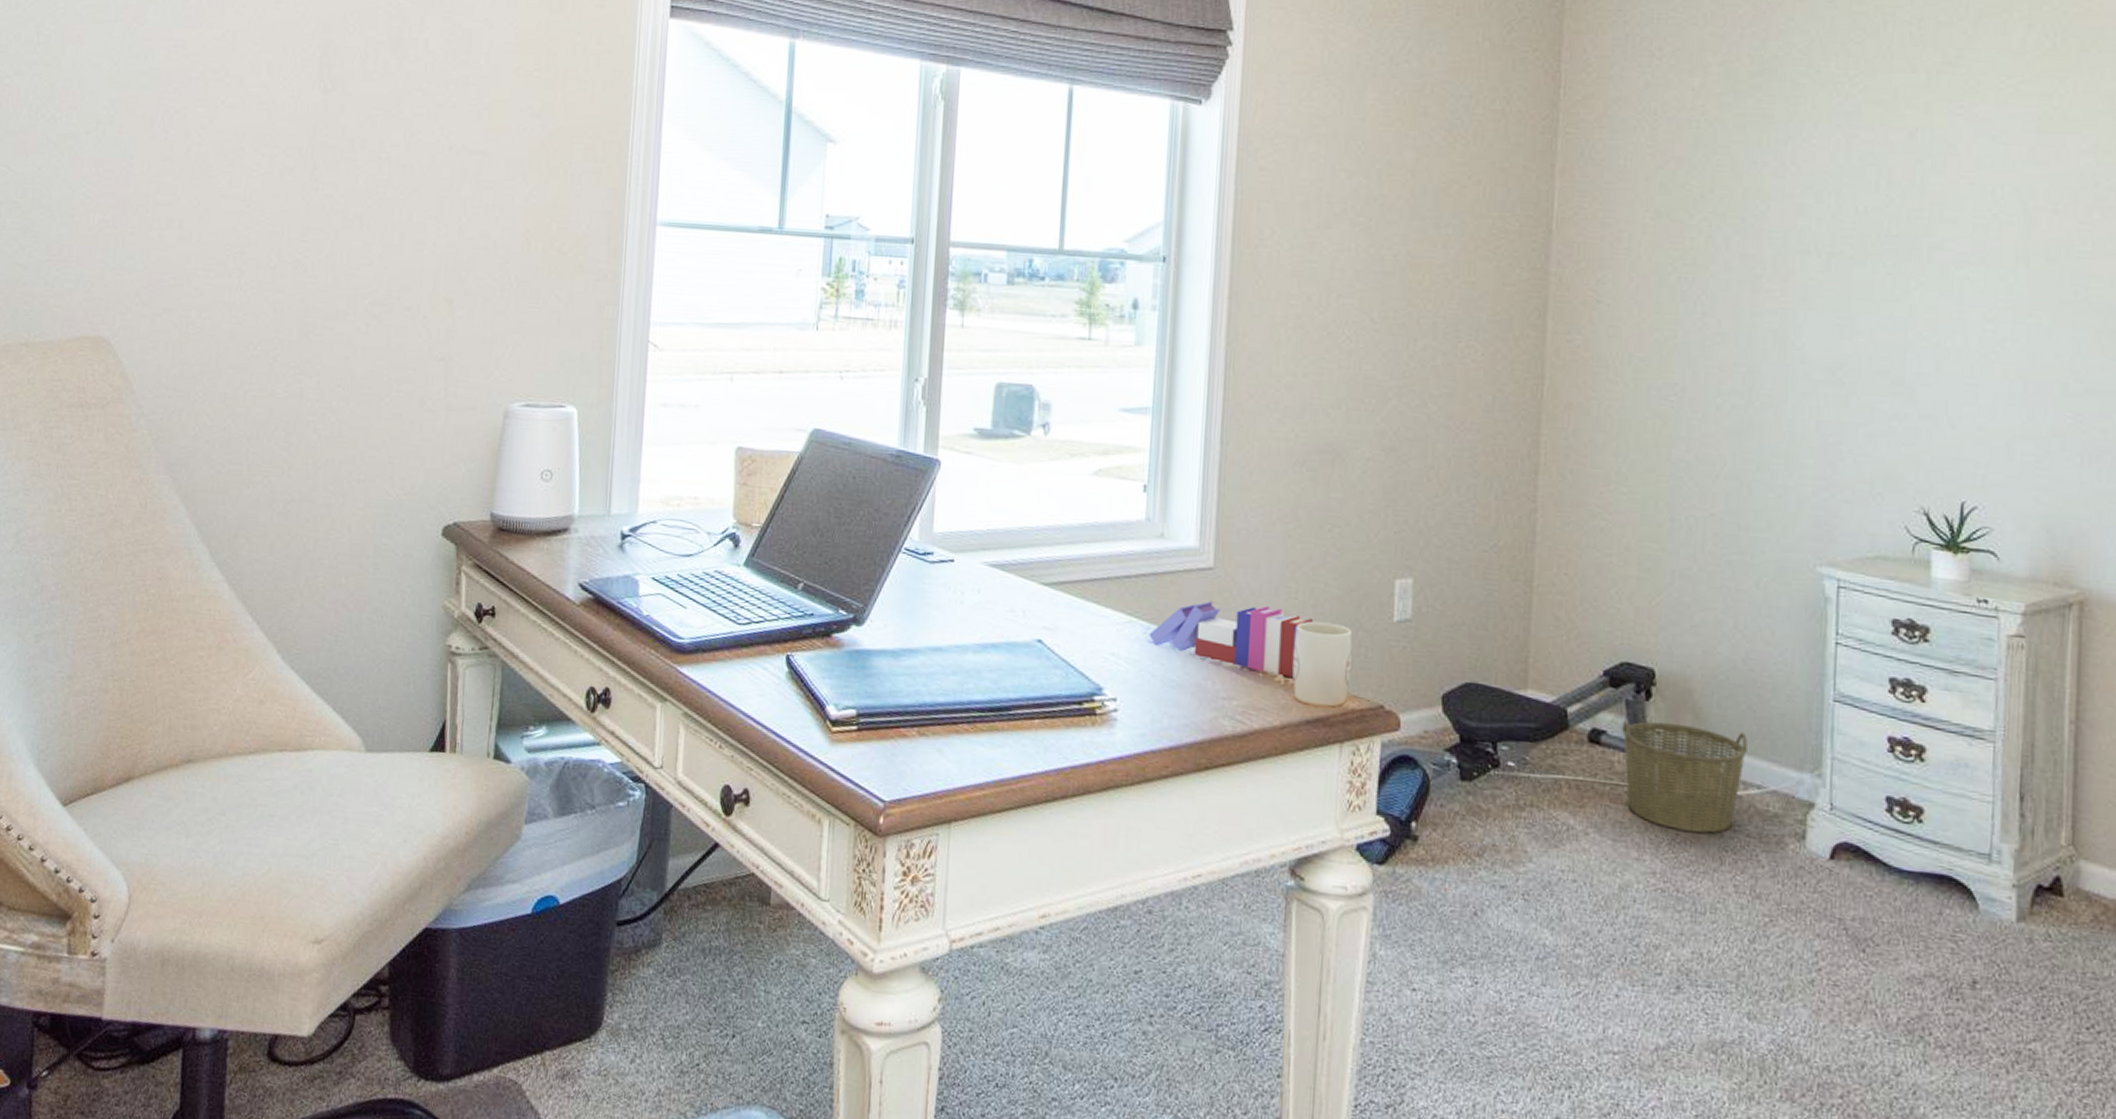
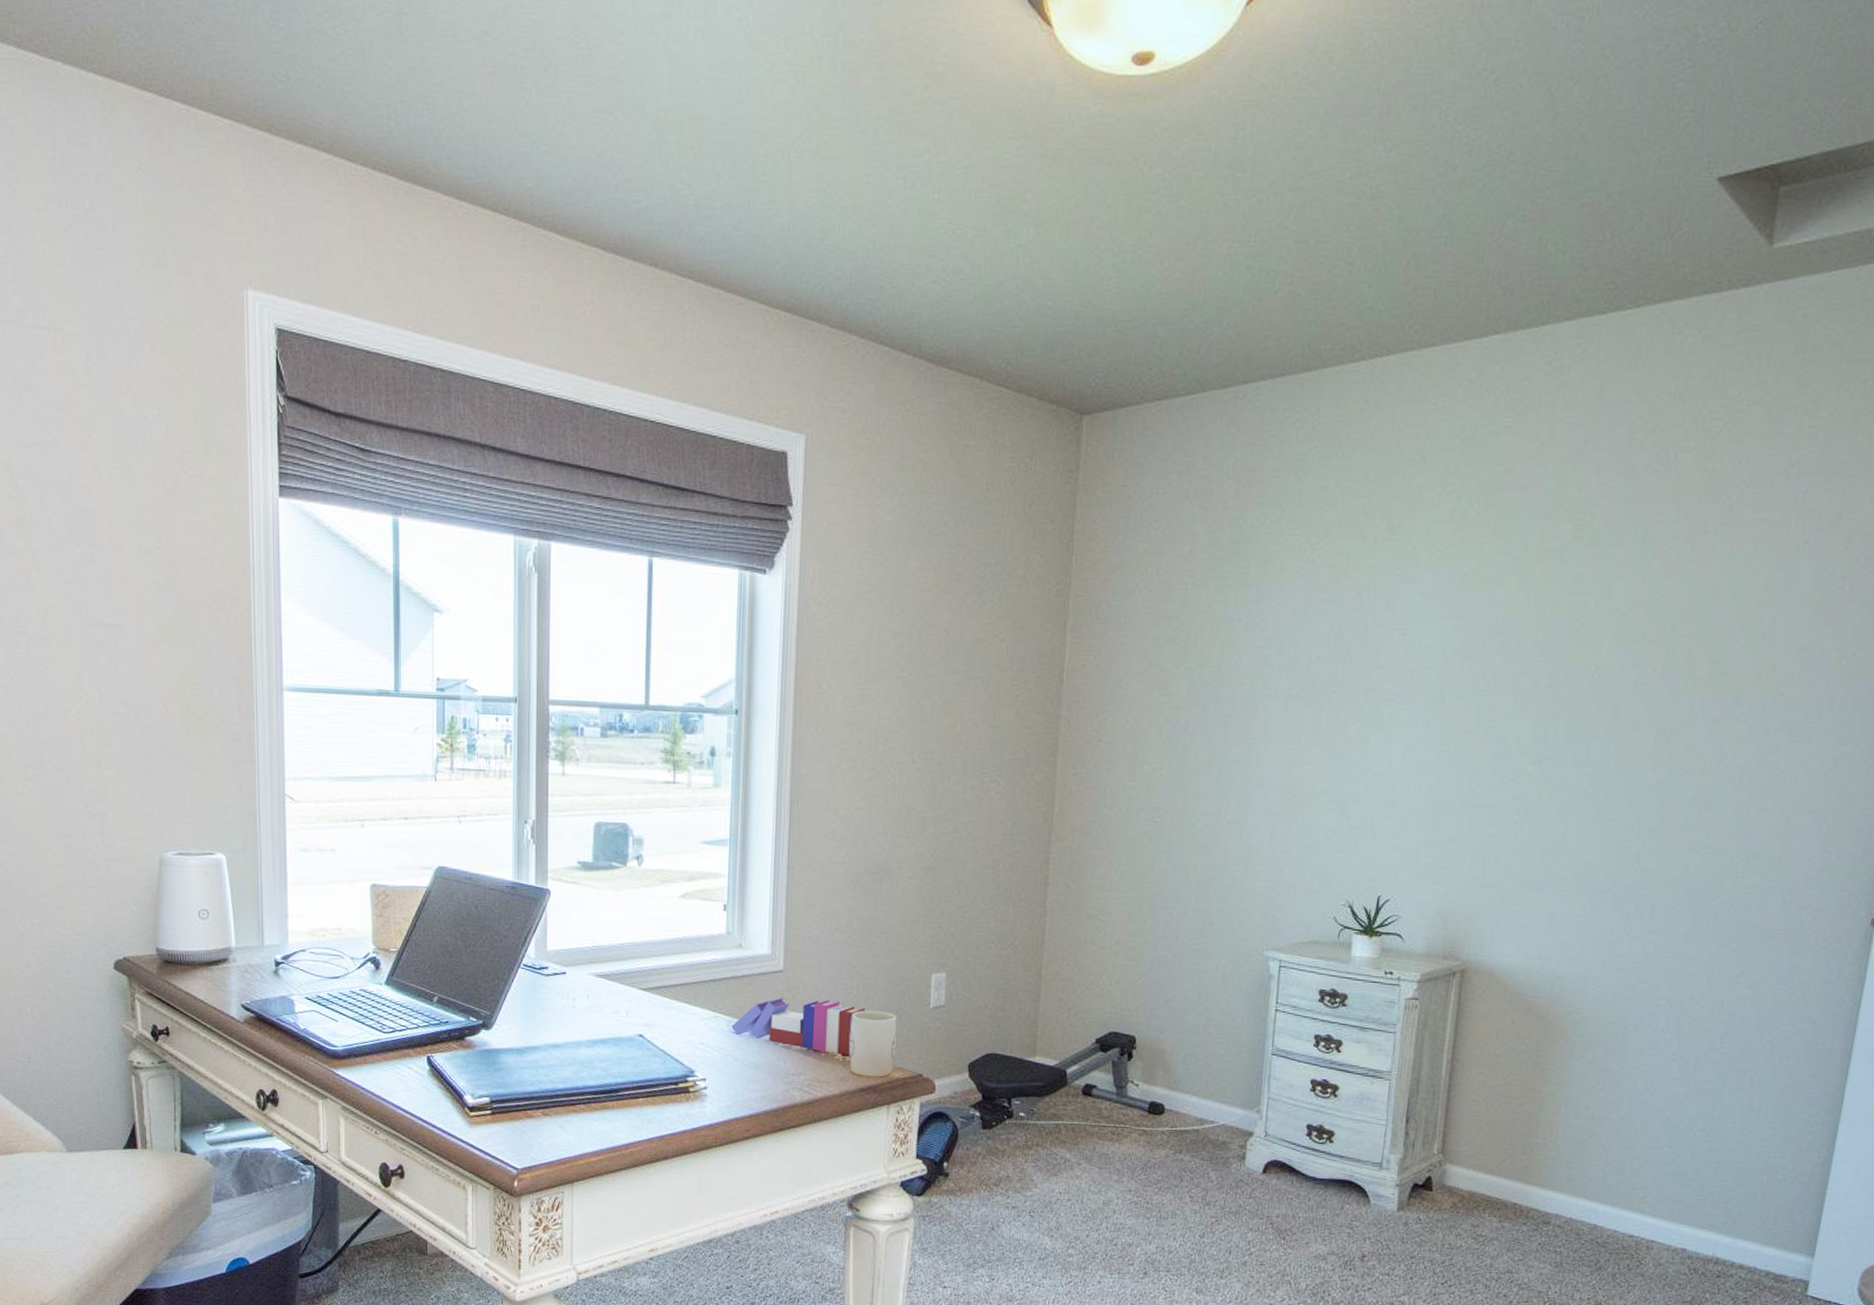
basket: present [1622,719,1748,834] -> none [1109,1076,1205,1160]

